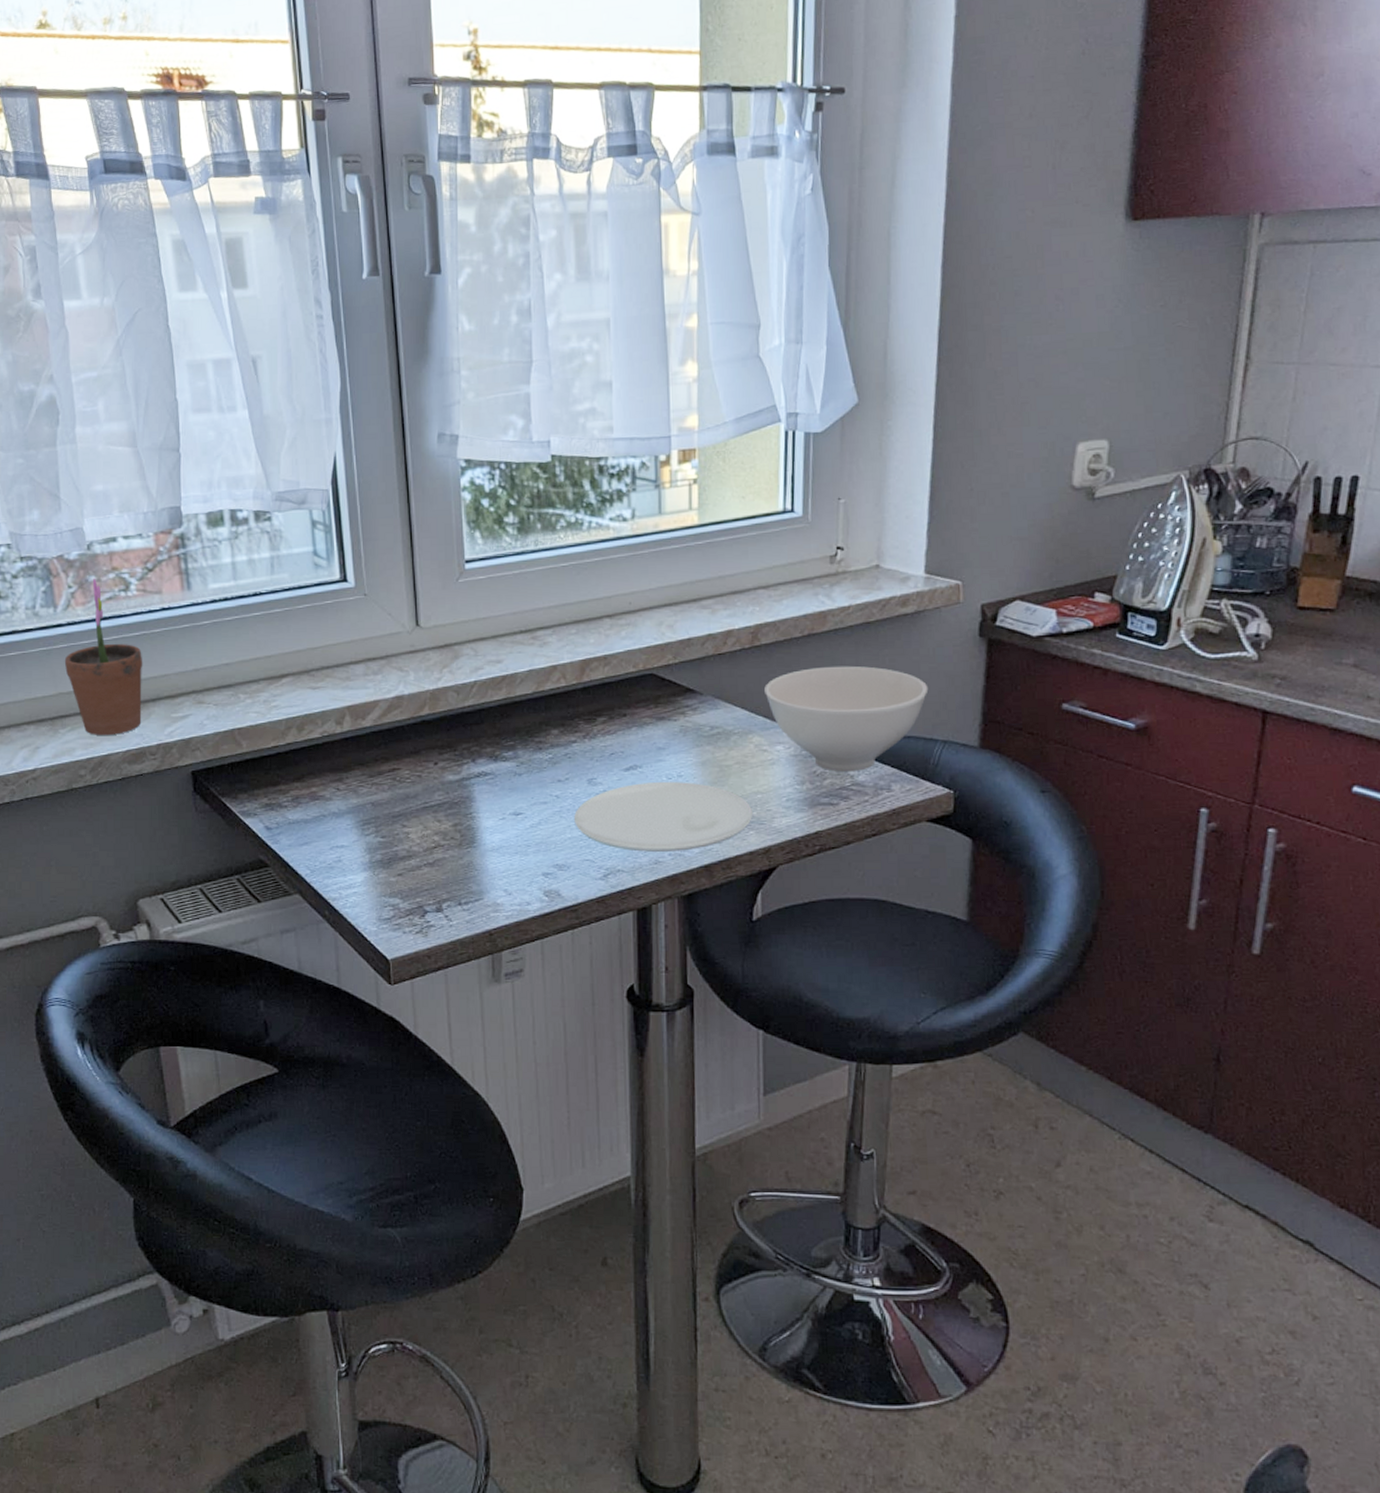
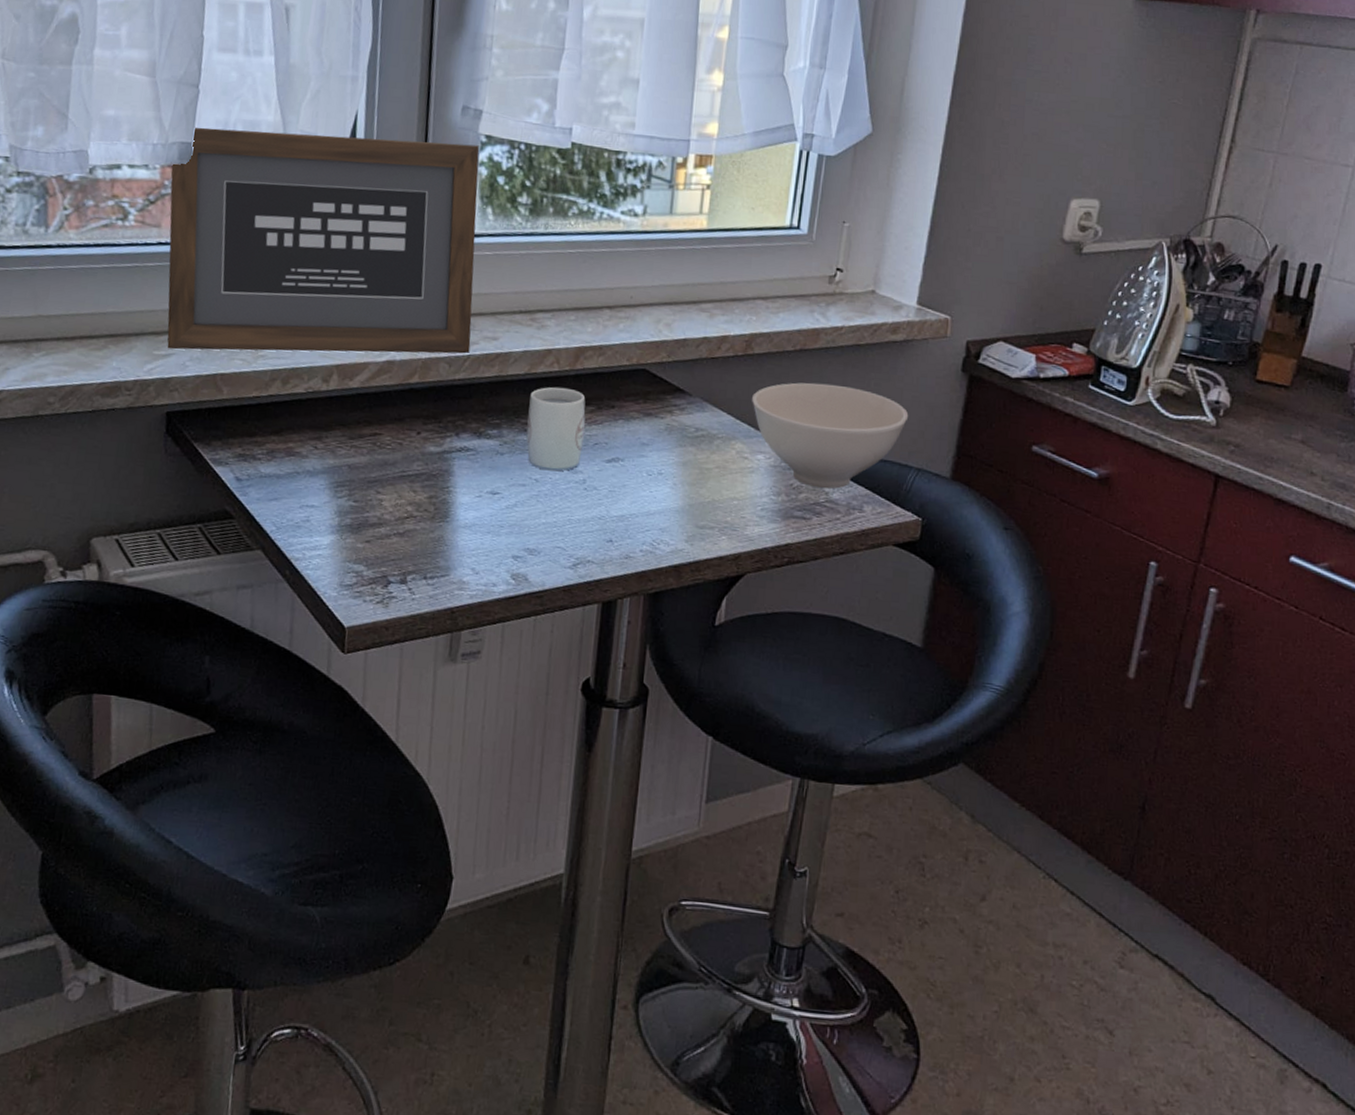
flowerpot: present [64,578,143,735] -> none [48,202,132,365]
picture frame: none [163,471,476,711] -> present [167,127,479,354]
mug: none [541,701,600,786] -> present [526,386,586,472]
plate: present [574,782,752,853] -> none [550,476,727,549]

